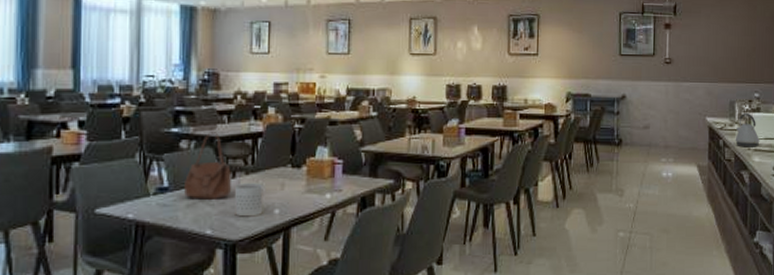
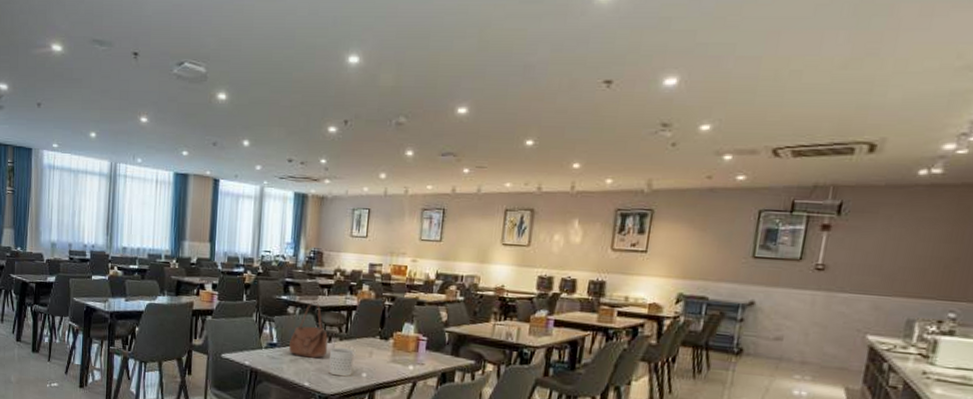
kettle: present [735,114,760,148] -> none [907,335,948,377]

